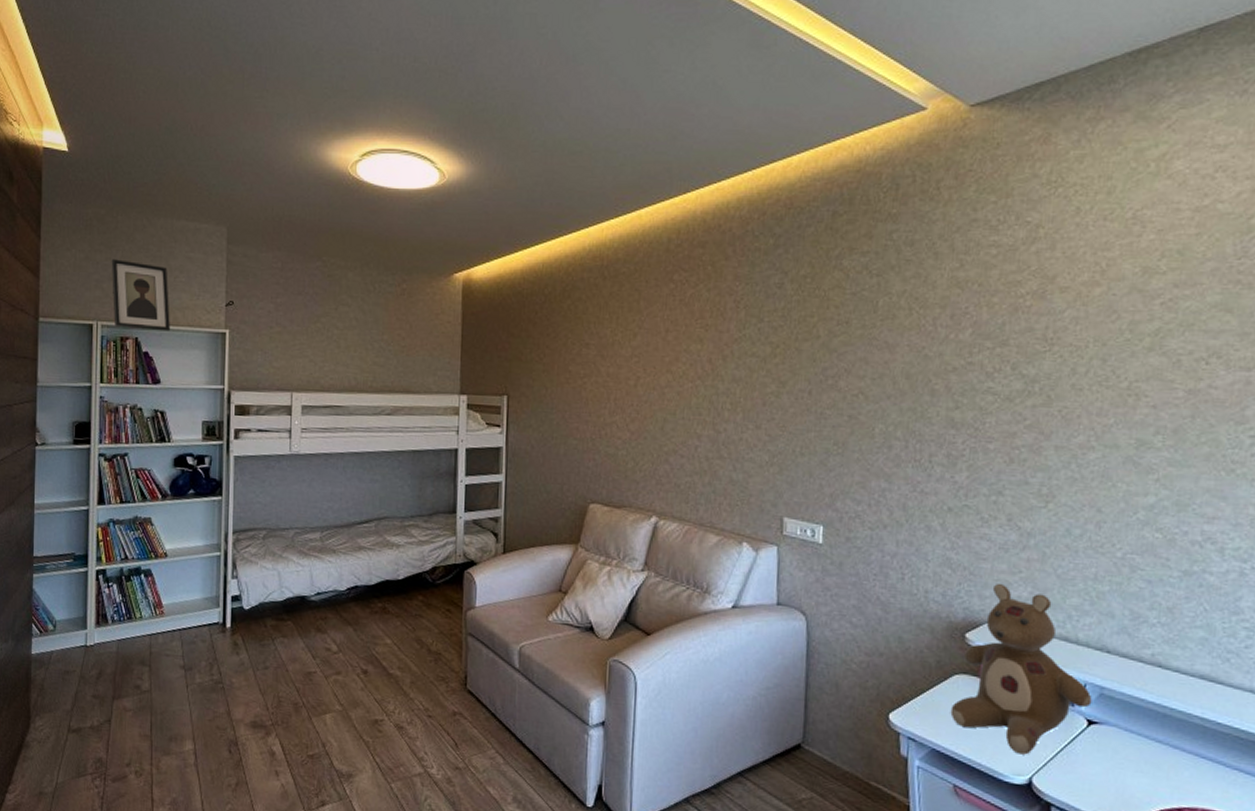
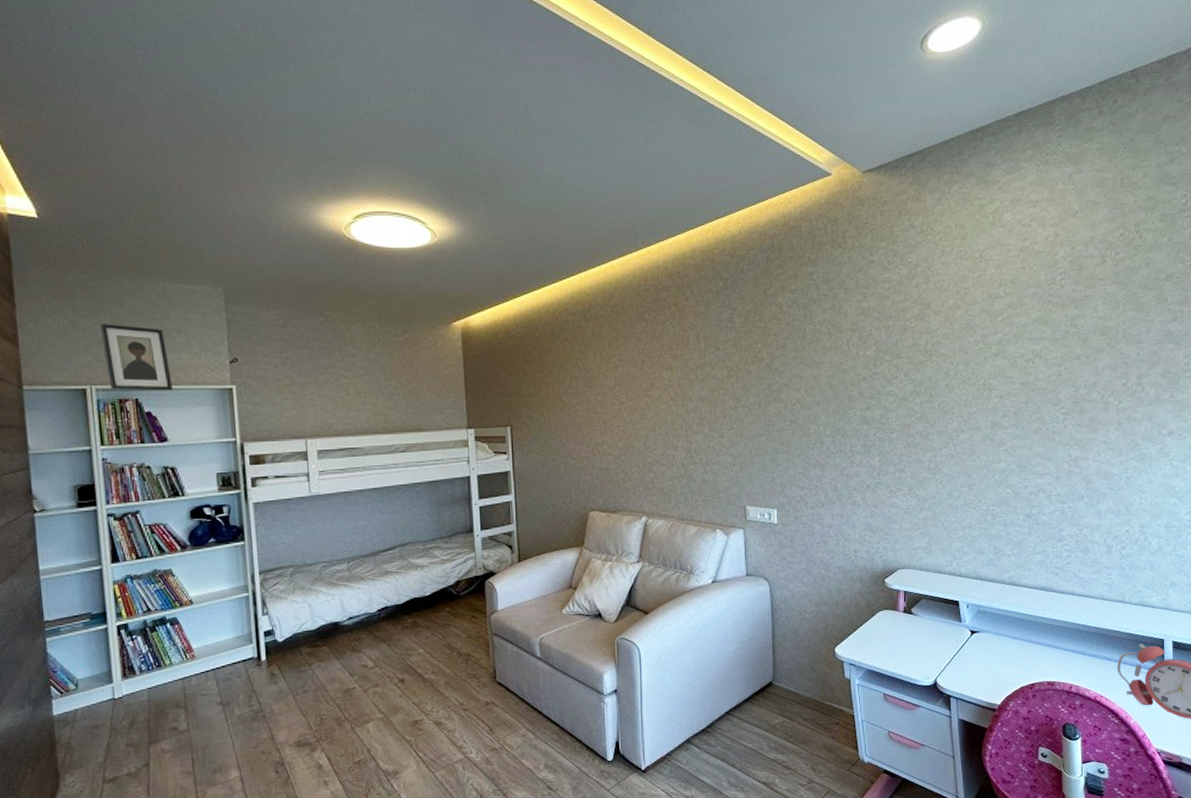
stuffed bear: present [950,584,1092,755] -> none [878,539,973,663]

